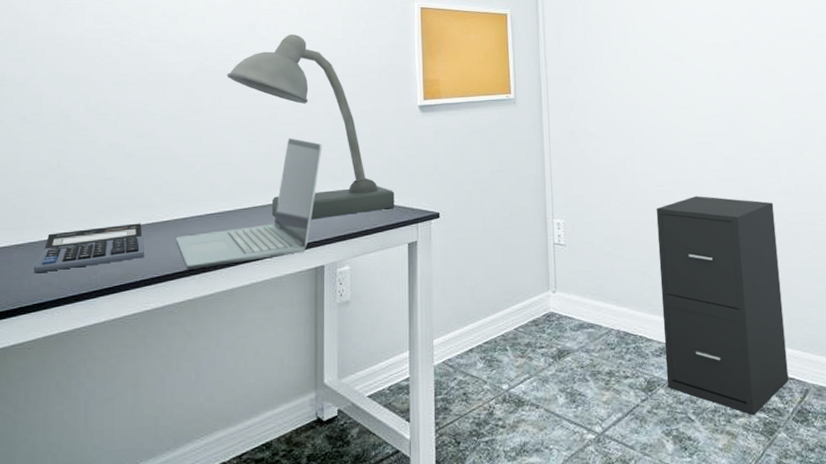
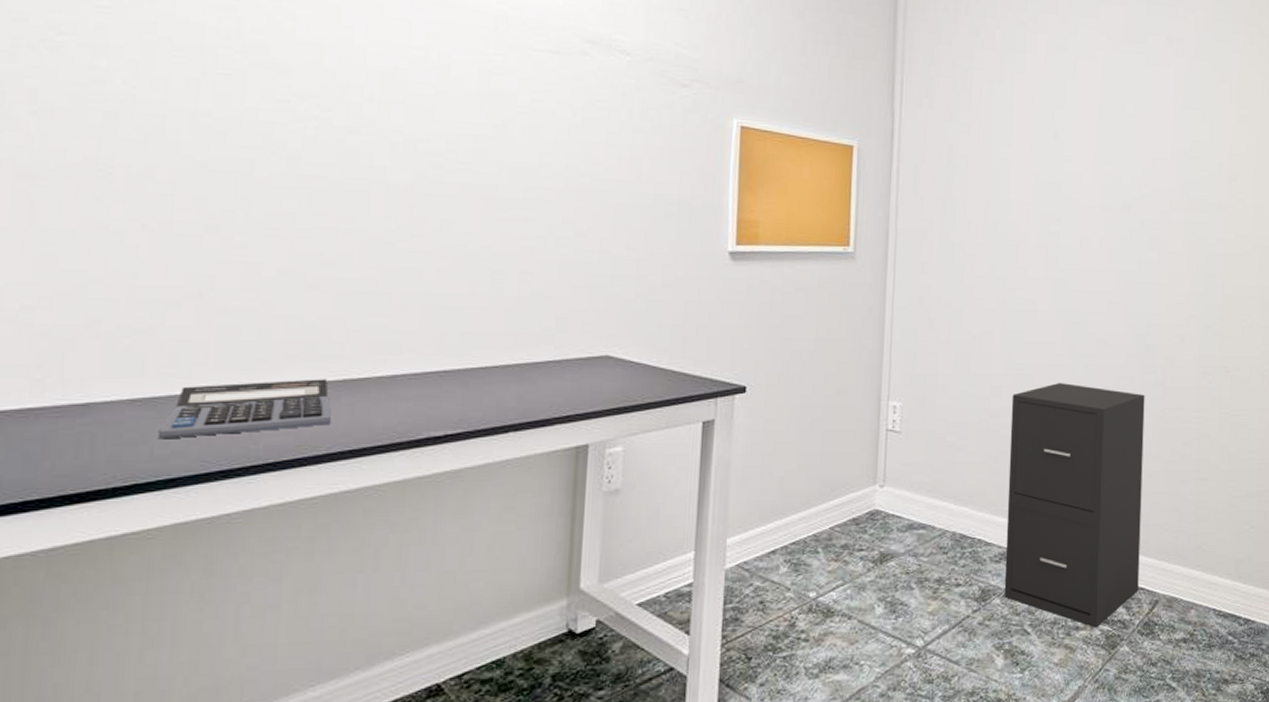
laptop: present [176,138,322,270] -> none [379,280,595,443]
desk lamp: present [227,34,395,220] -> none [463,143,689,387]

